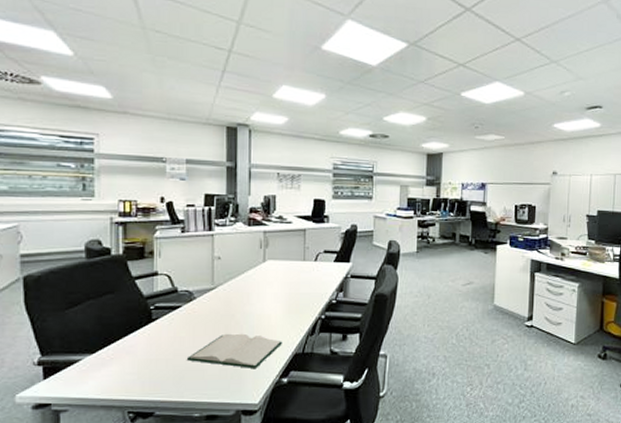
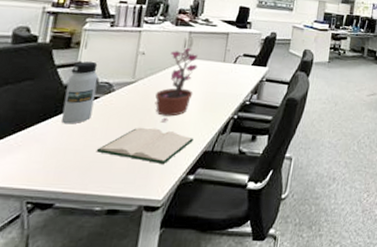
water bottle: none [147,270,177,335] -> present [61,61,99,124]
potted plant: none [238,249,277,326] -> present [155,48,198,122]

